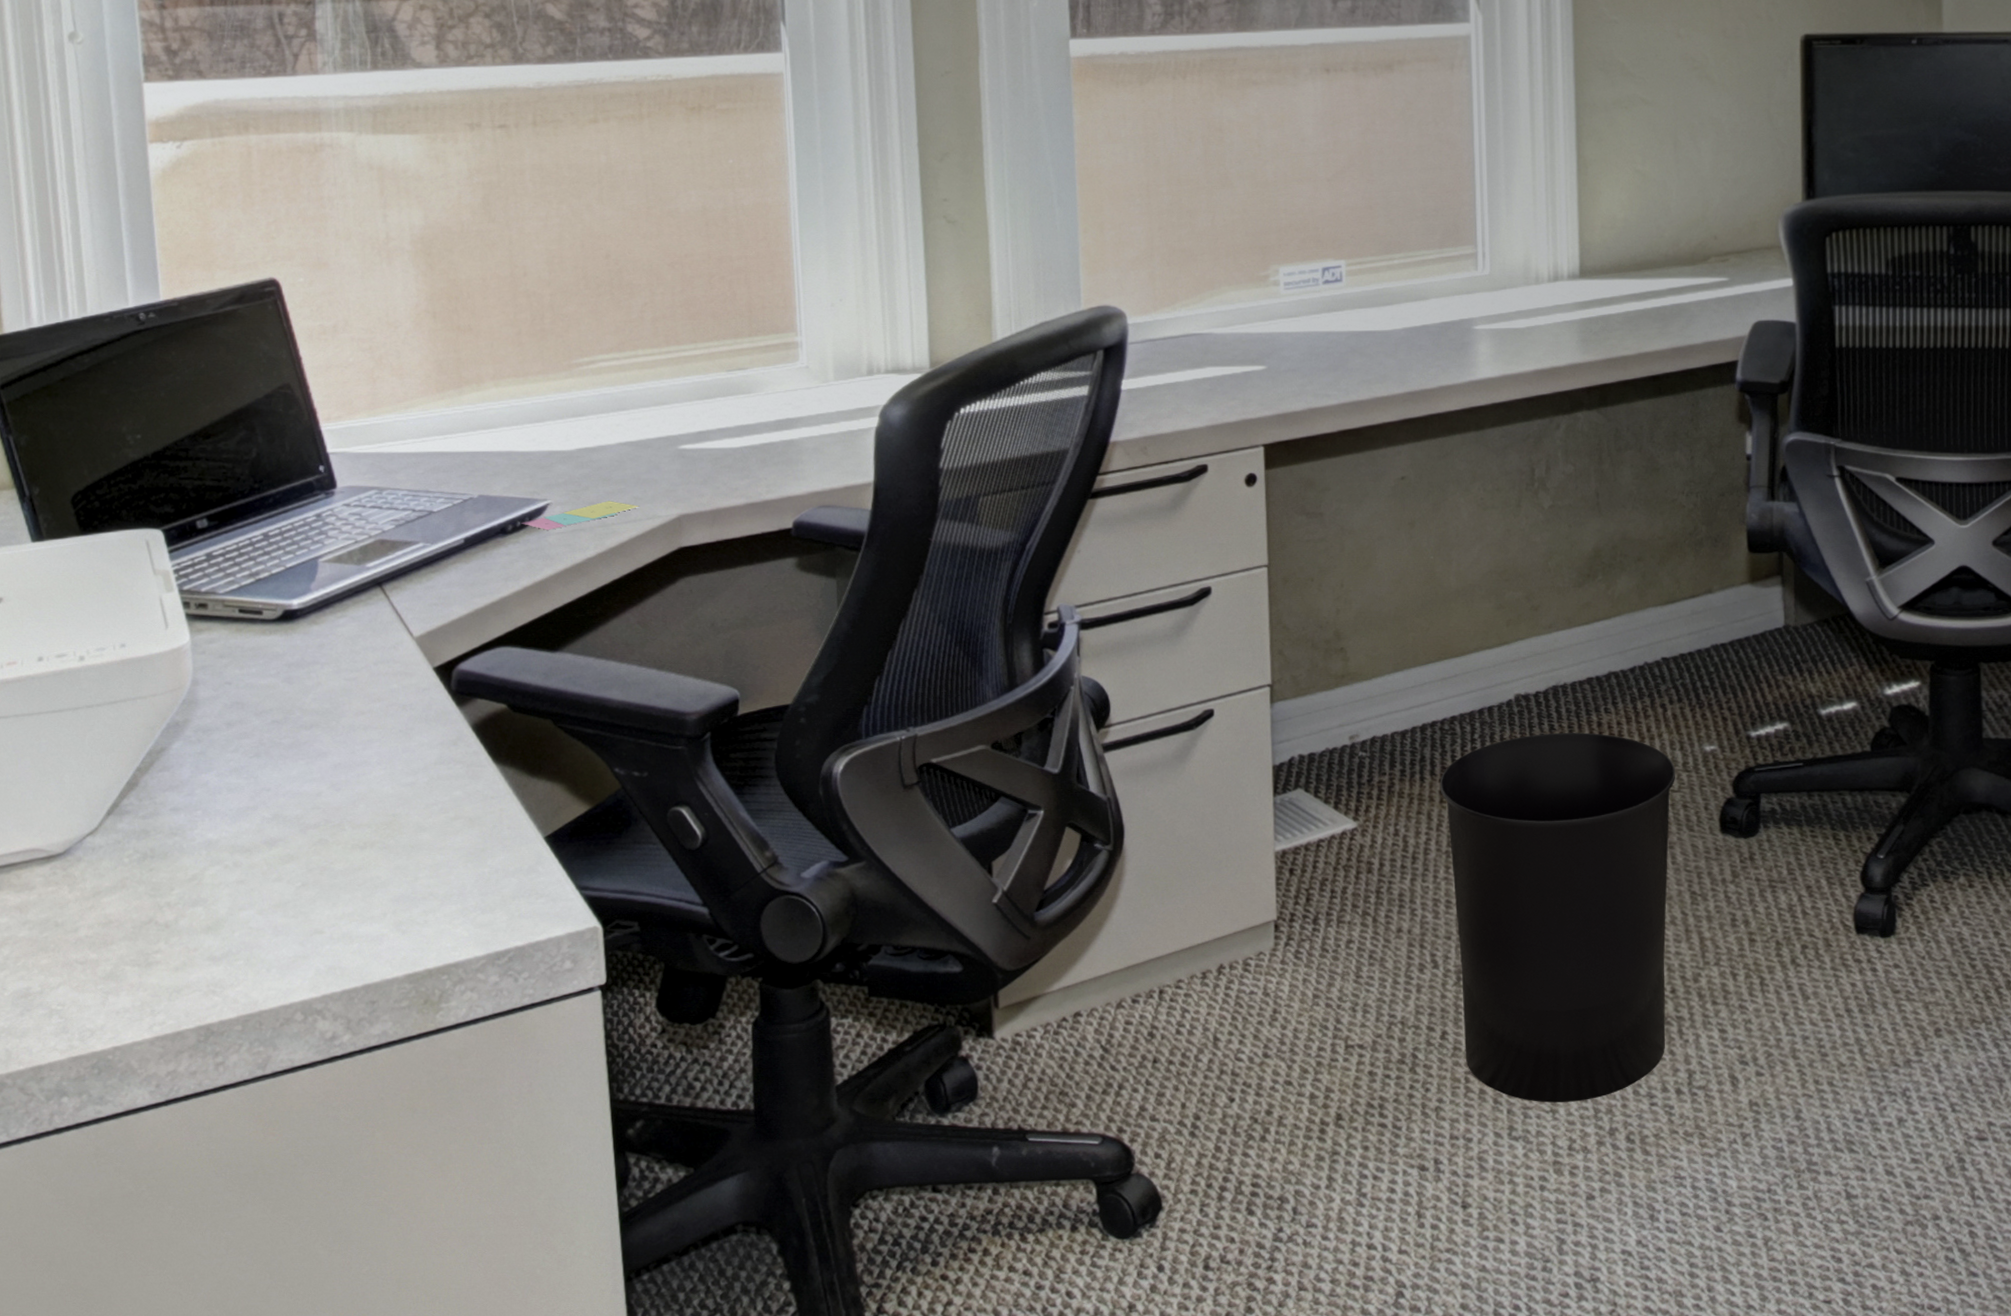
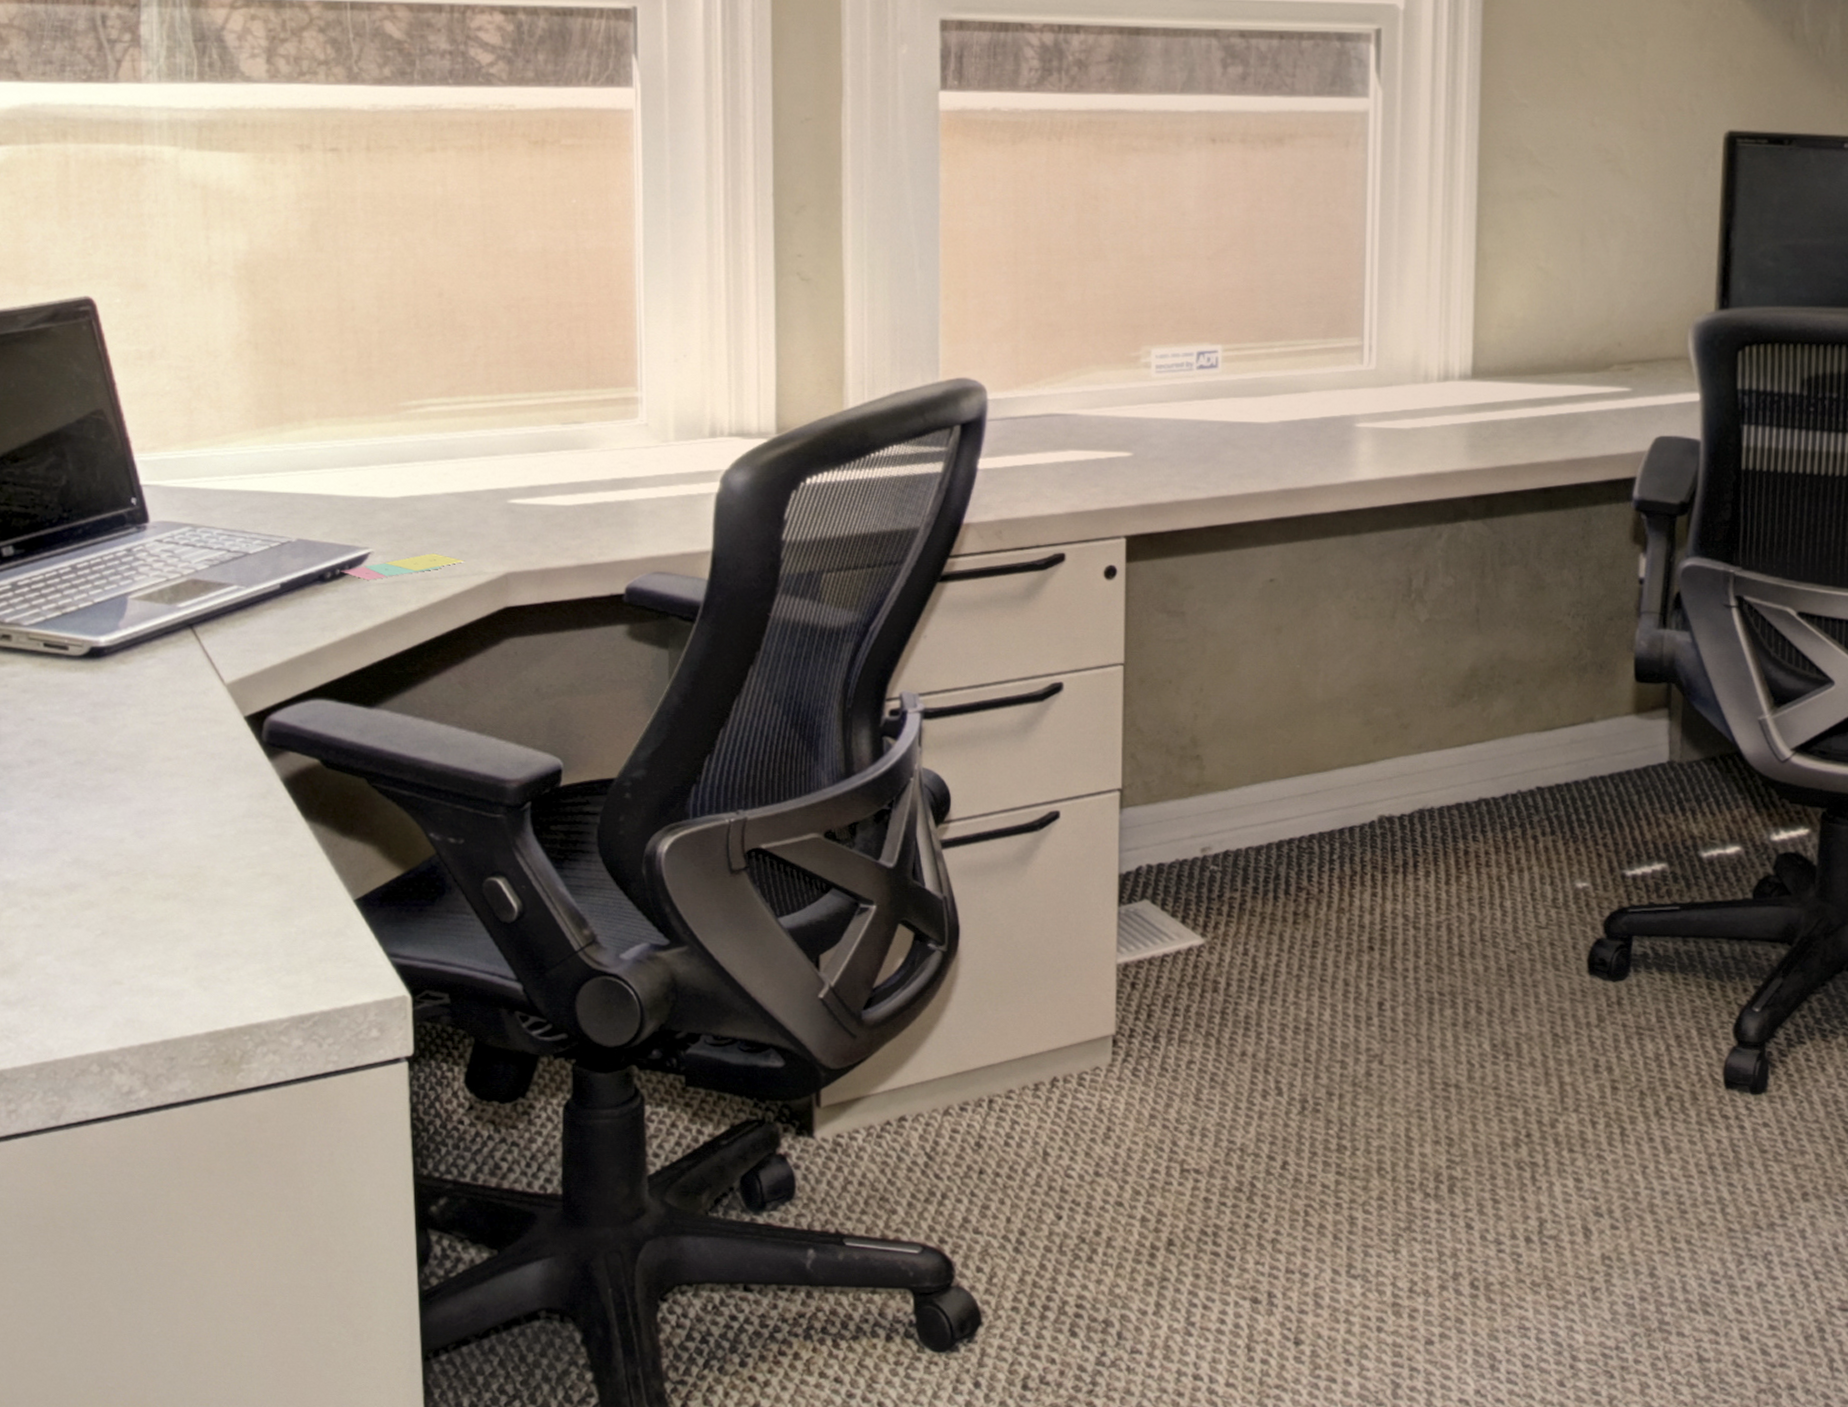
waste bin: present [1440,732,1676,1103] -> none [1294,858,1545,1243]

